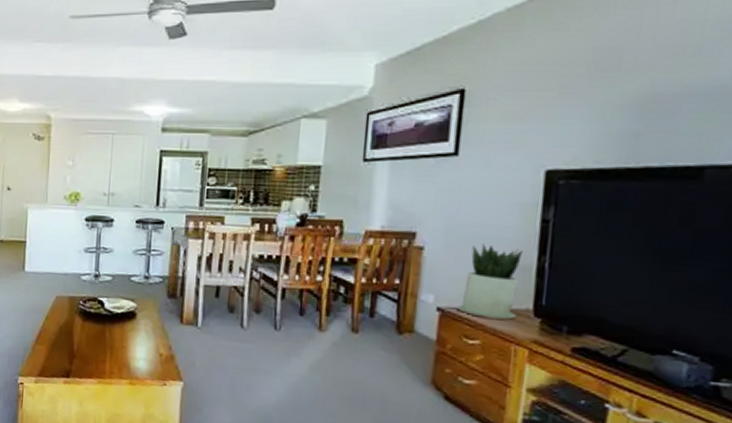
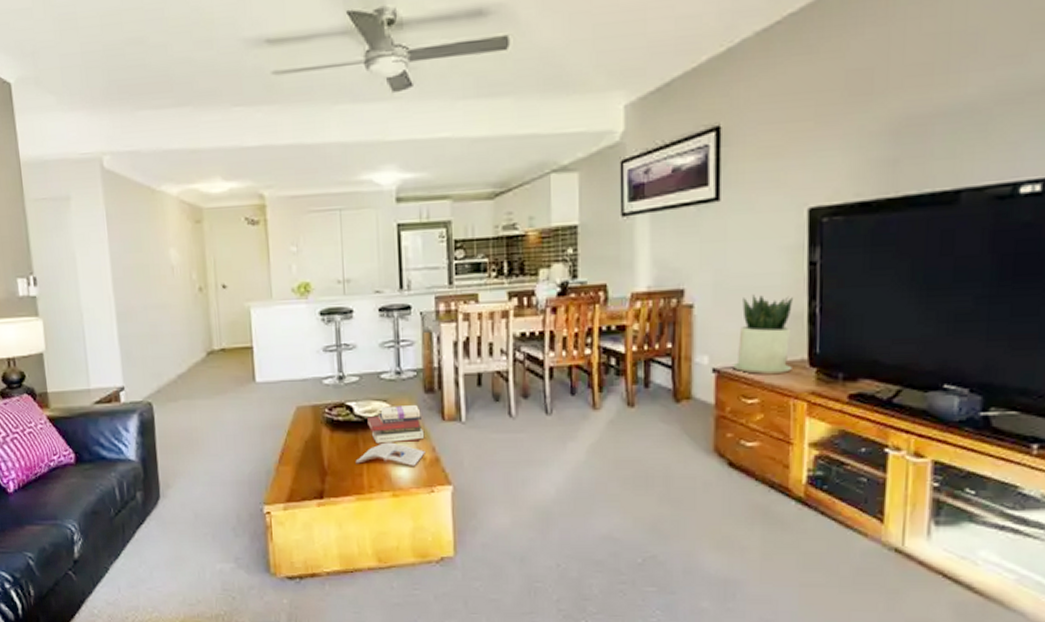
magazine: none [100,336,163,361] -> present [355,442,425,467]
books: none [115,305,164,339] -> present [367,404,425,444]

